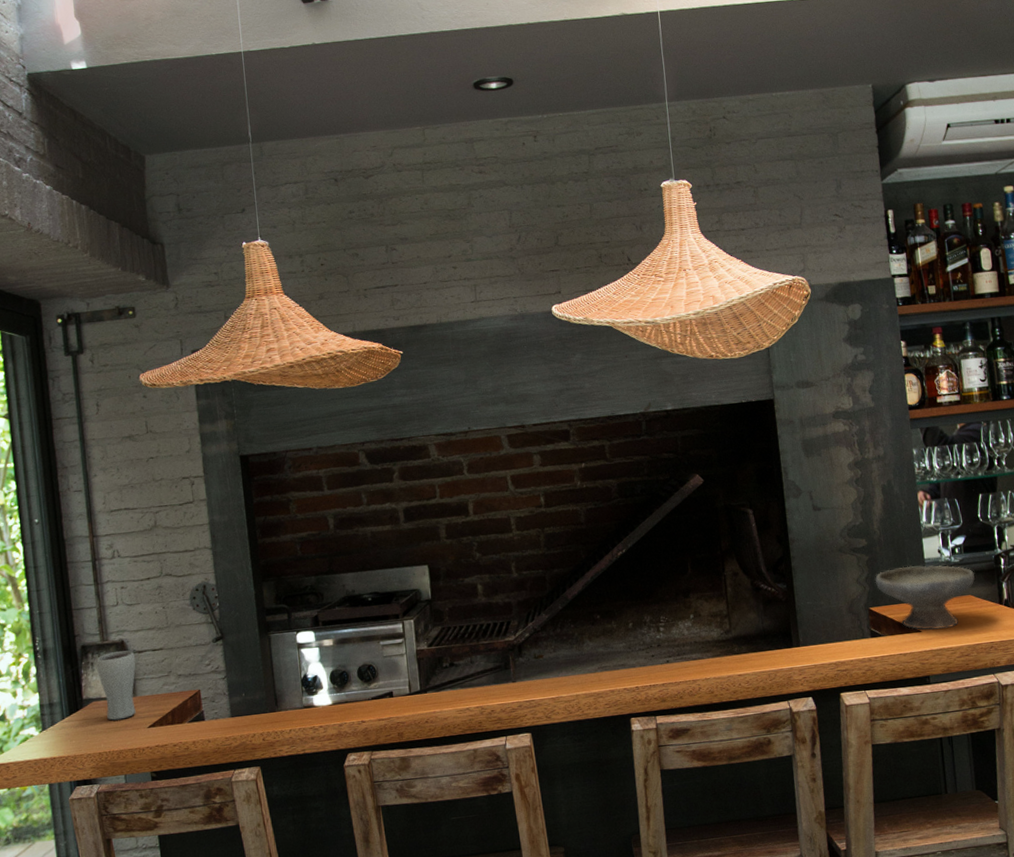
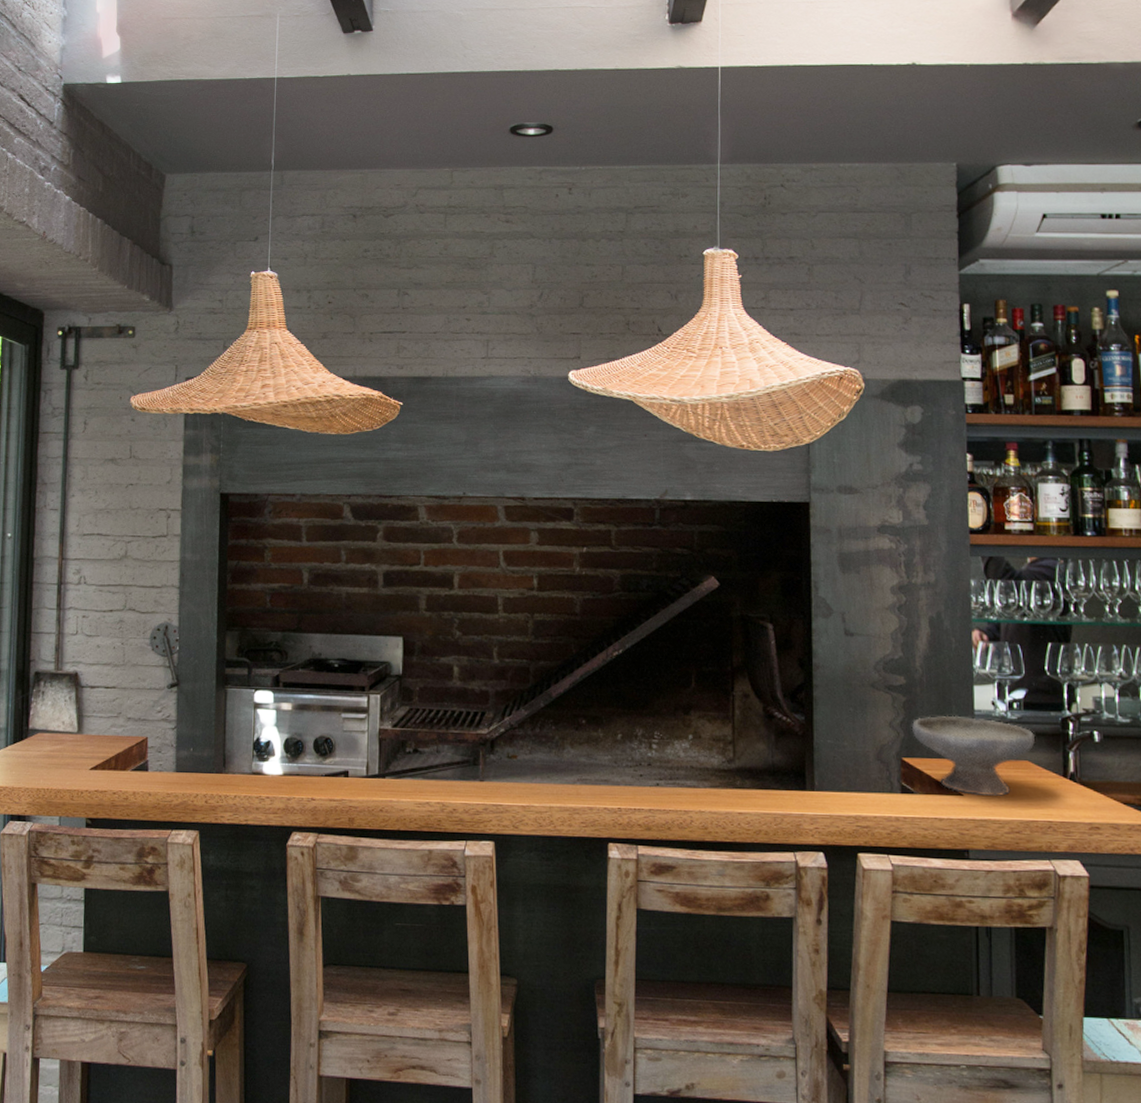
drinking glass: present [96,650,136,721] -> none [47,683,87,757]

